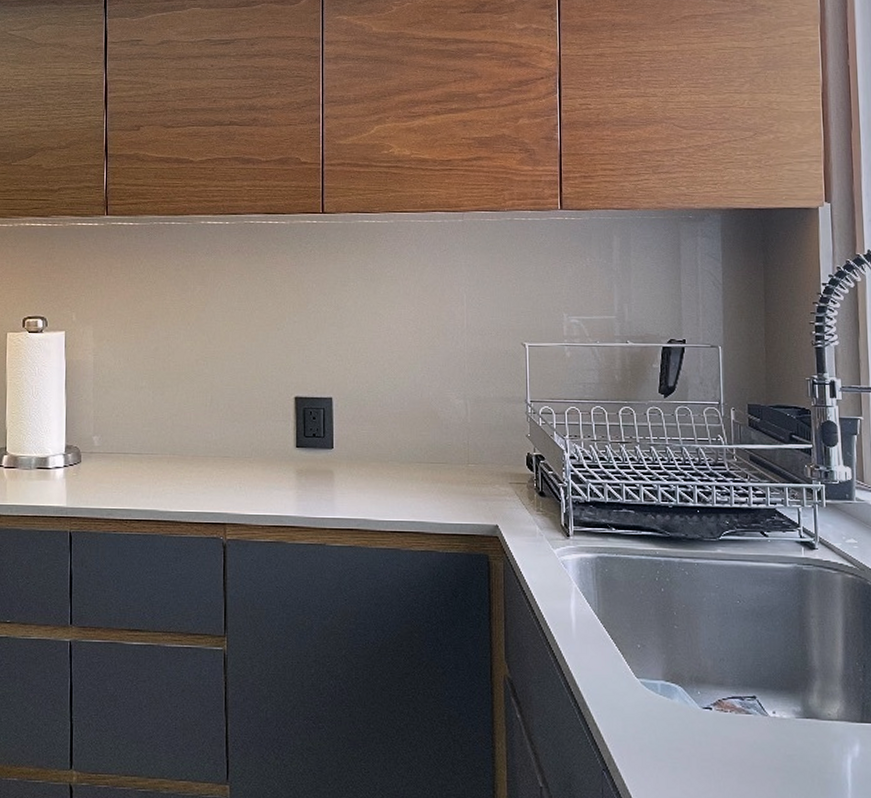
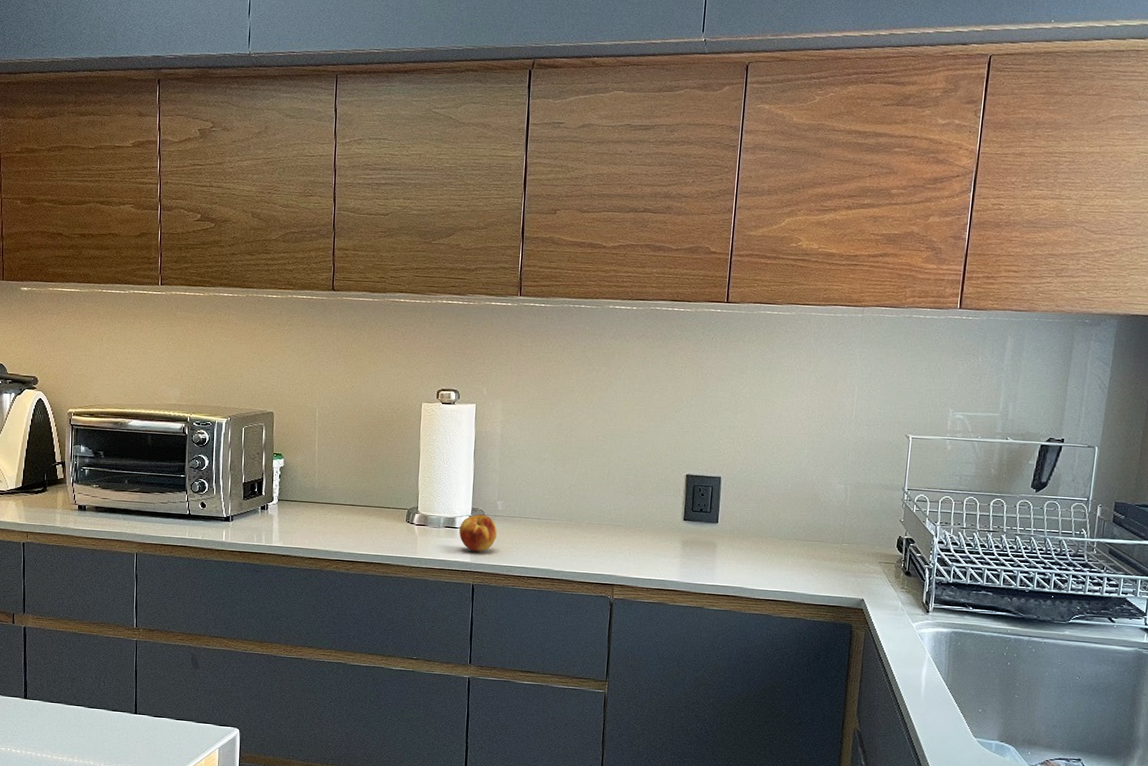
fruit: none [53,452,95,495] -> present [459,514,498,552]

